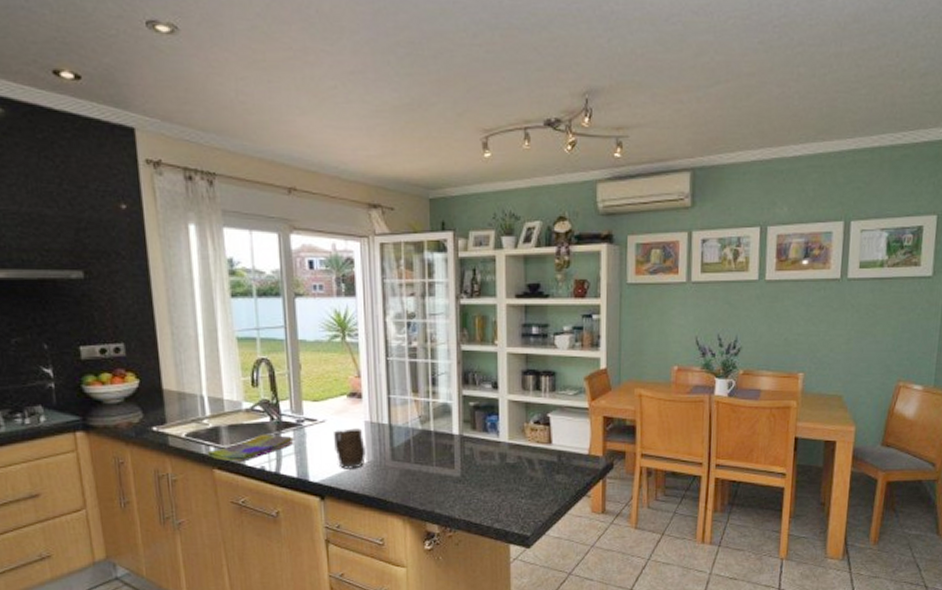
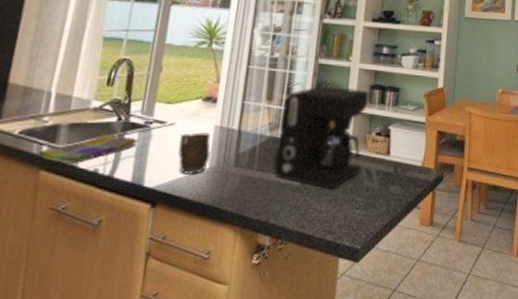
coffee maker: none [429,373,523,480] -> present [273,85,370,189]

